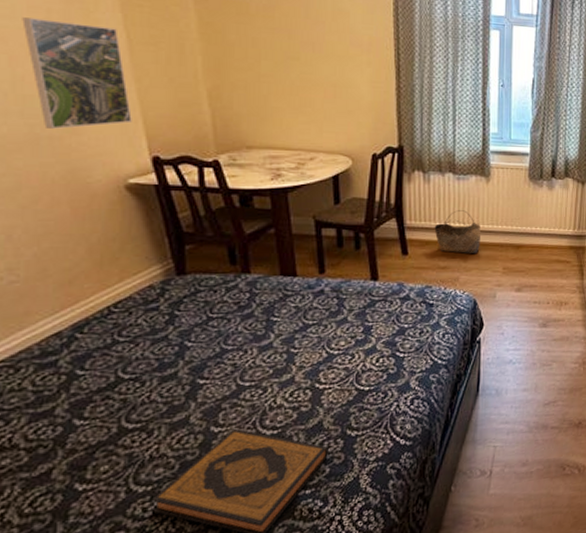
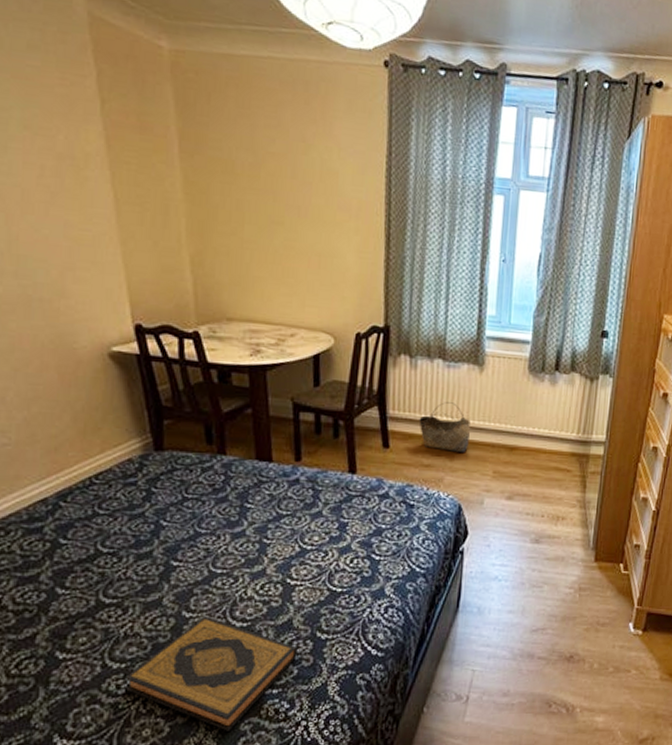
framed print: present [22,17,132,129] -> none [18,174,117,291]

